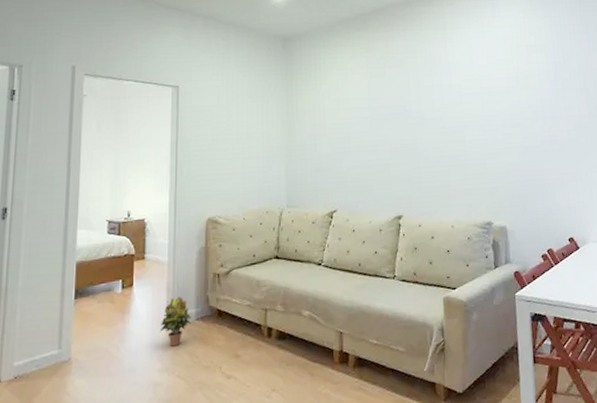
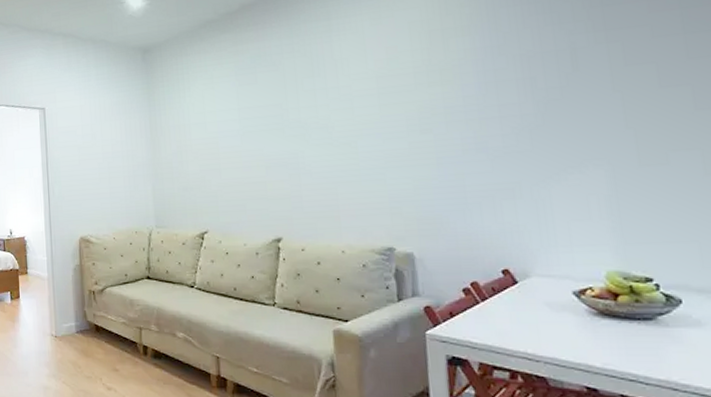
potted plant: present [159,297,192,347] -> none [45,311,73,355]

